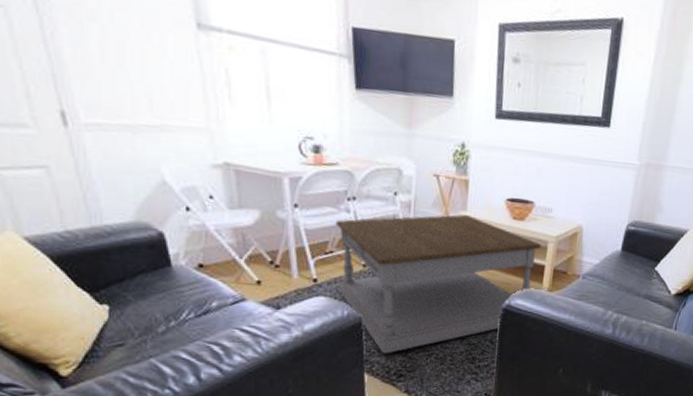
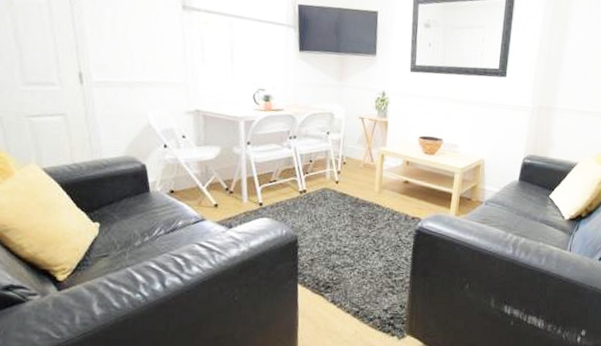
coffee table: present [335,214,541,354] -> none [279,150,449,268]

